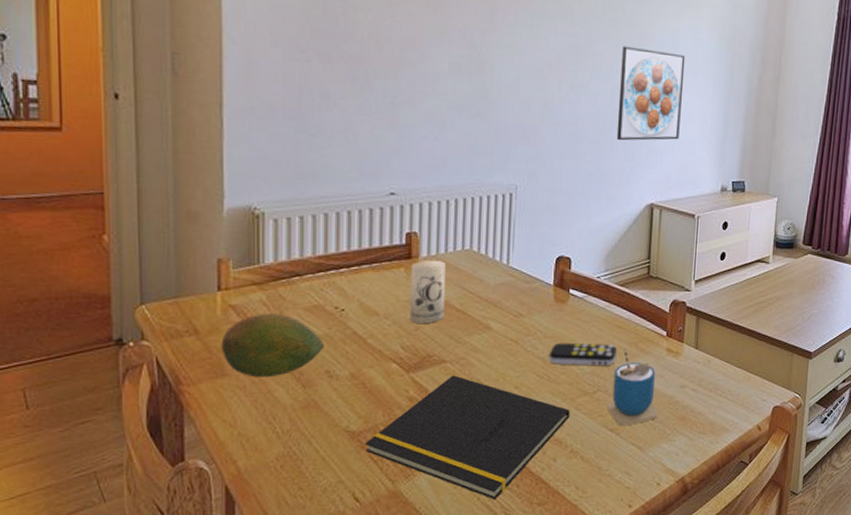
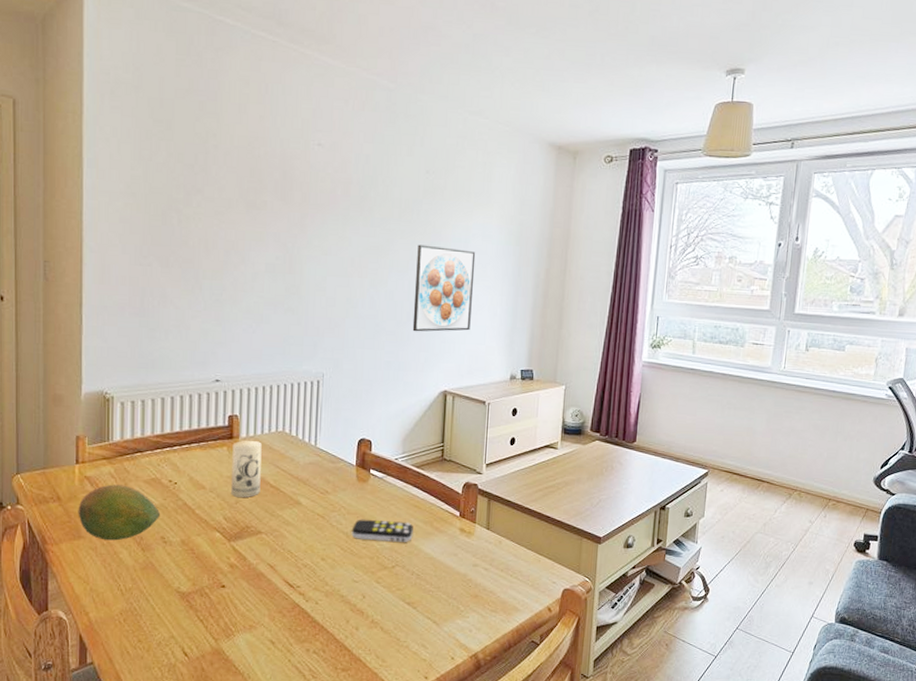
notepad: present [365,375,570,499] -> none [193,545,371,662]
cup: present [607,349,658,426] -> none [404,527,452,601]

